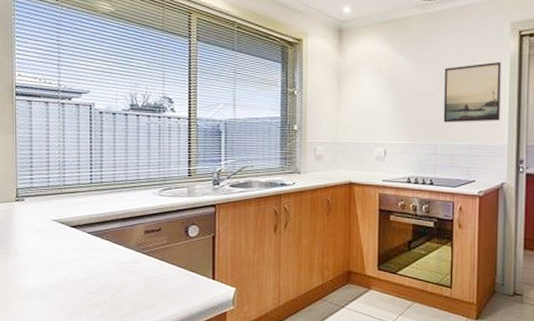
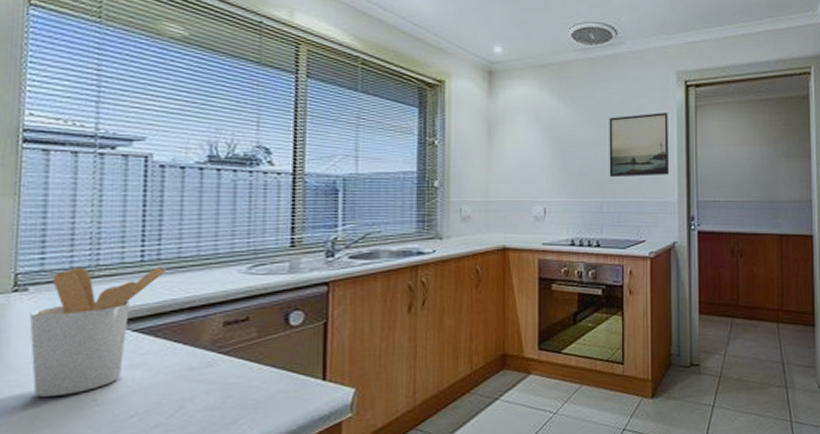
utensil holder: none [26,185,107,275] -> present [29,267,167,397]

